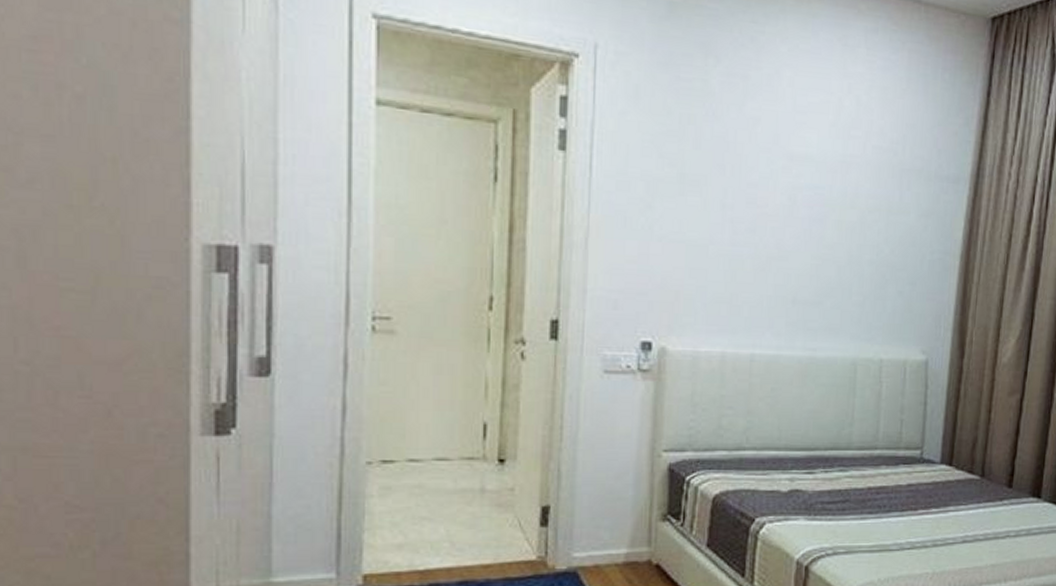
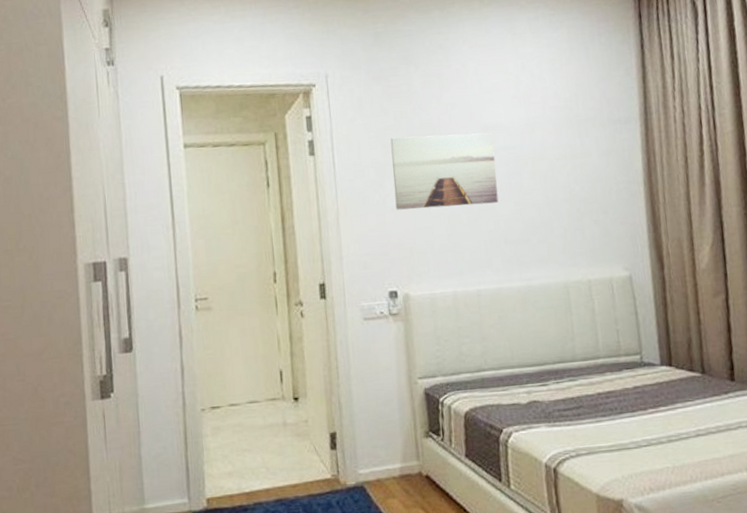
wall art: none [665,146,799,252] -> present [390,133,499,210]

